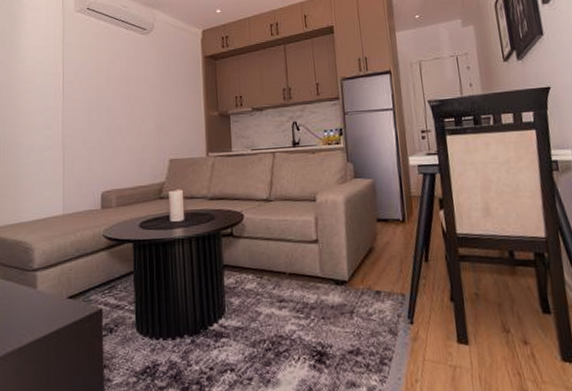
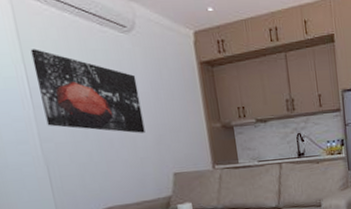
wall art: none [70,50,149,121] -> present [30,49,145,133]

